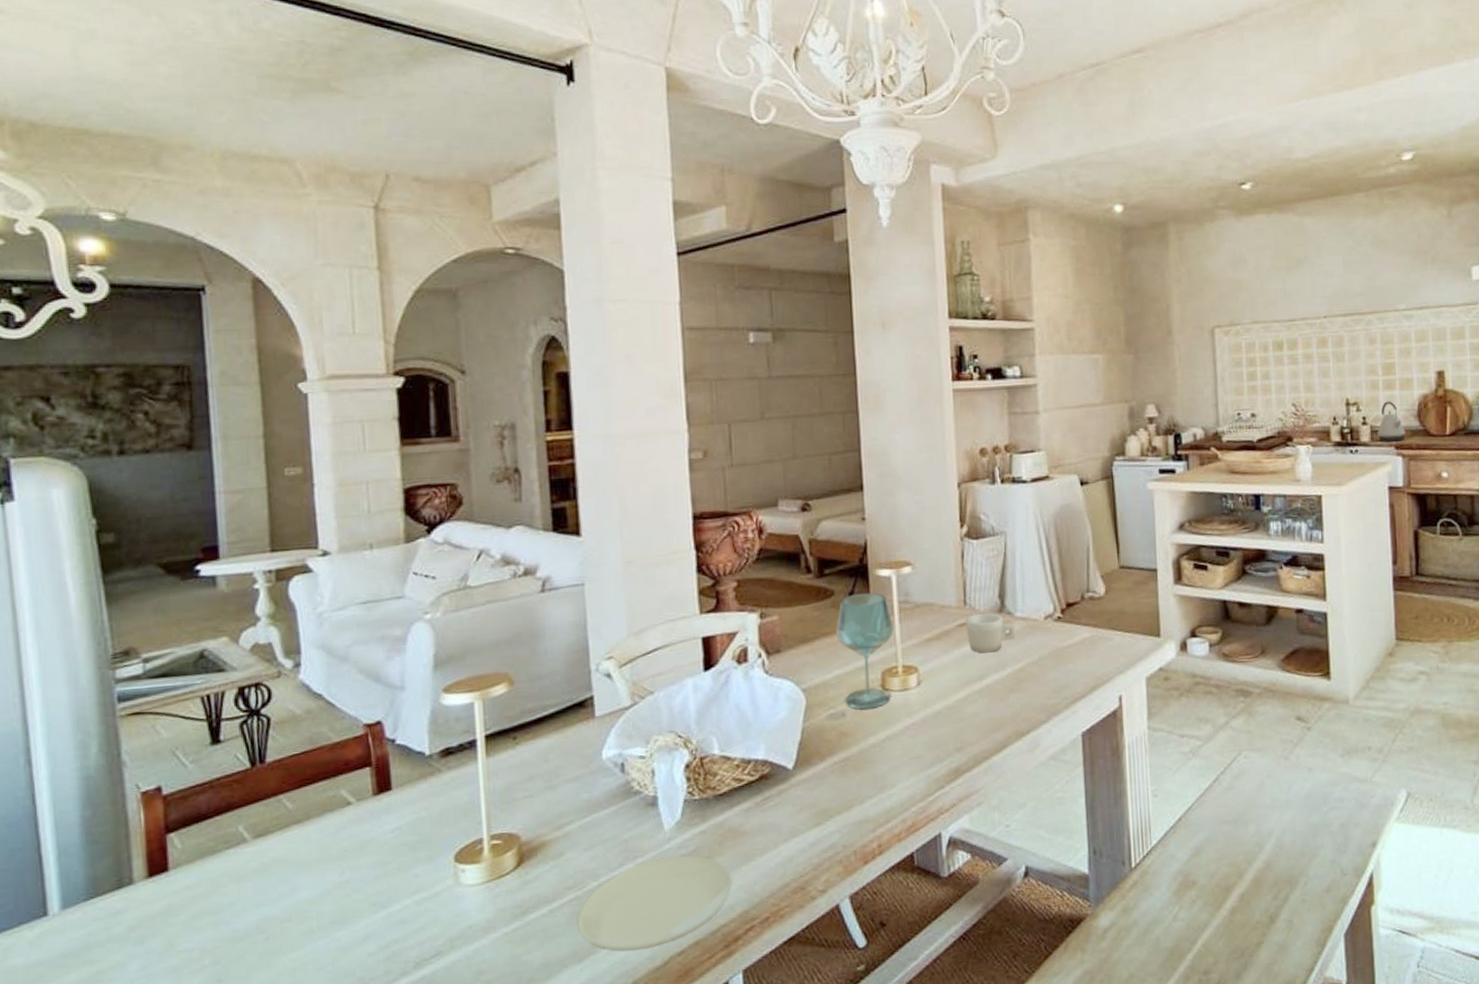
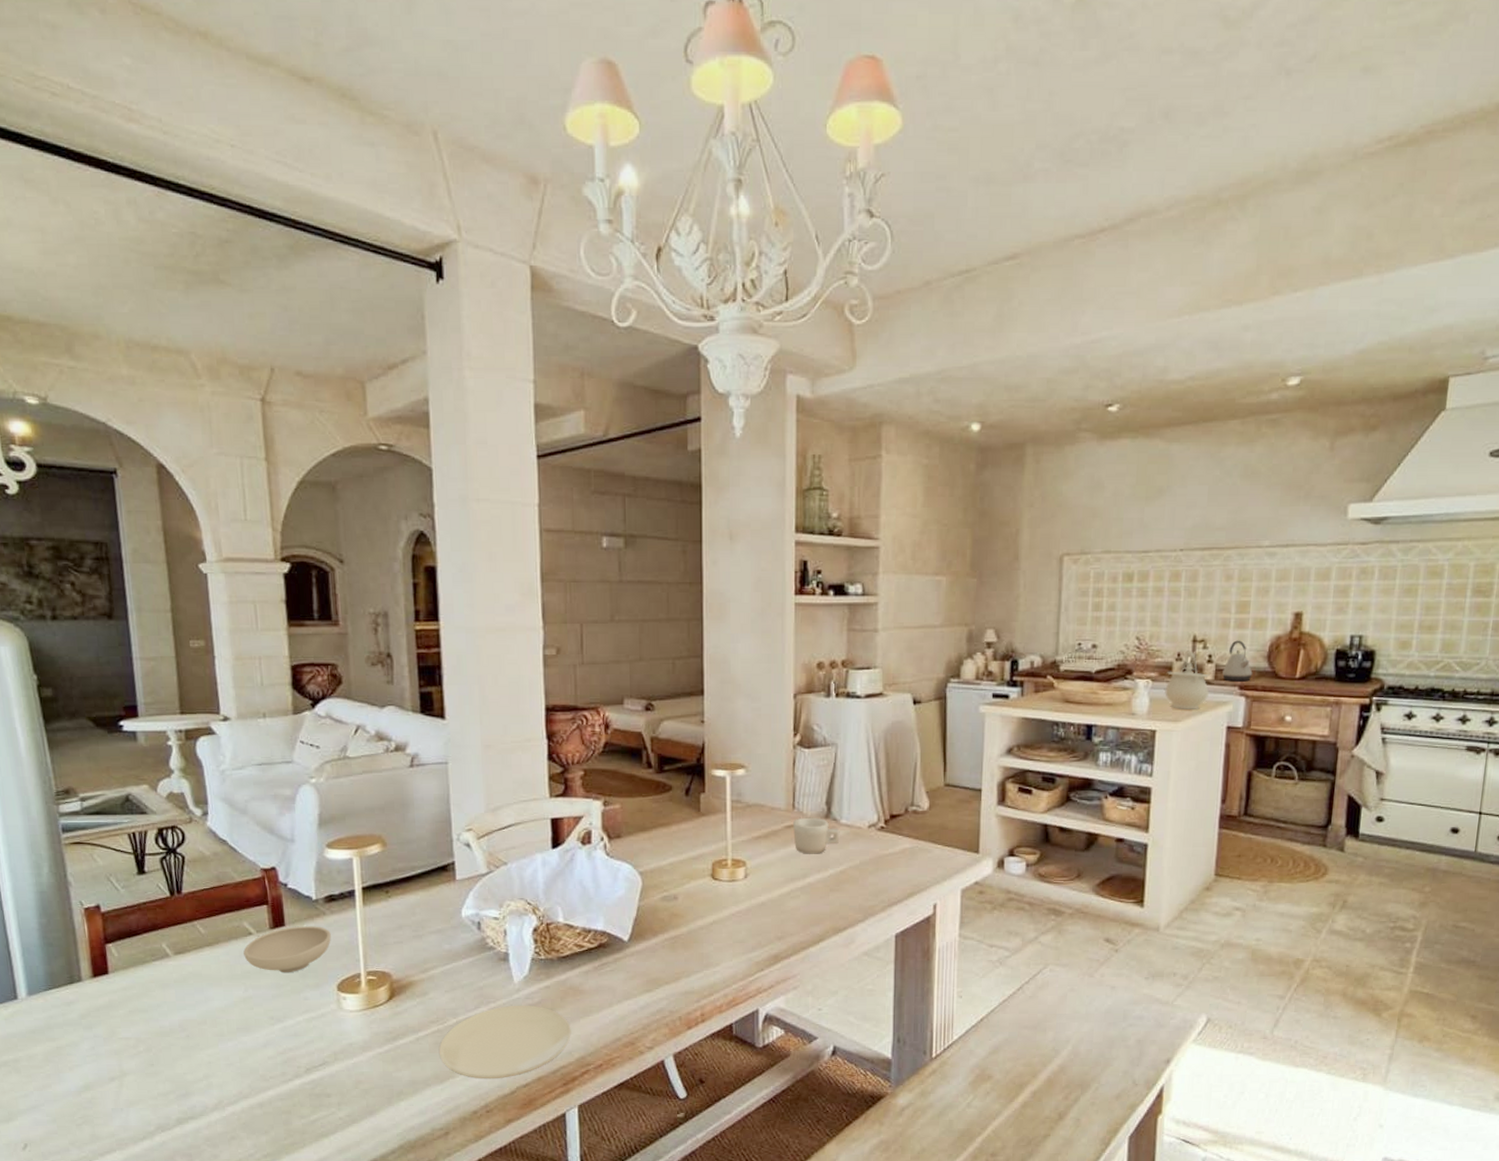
bowl: none [340,786,448,848] -> present [243,926,331,973]
wine glass: present [836,592,894,710] -> none [672,790,726,895]
teapot: none [1325,414,1367,473] -> present [1165,650,1210,711]

